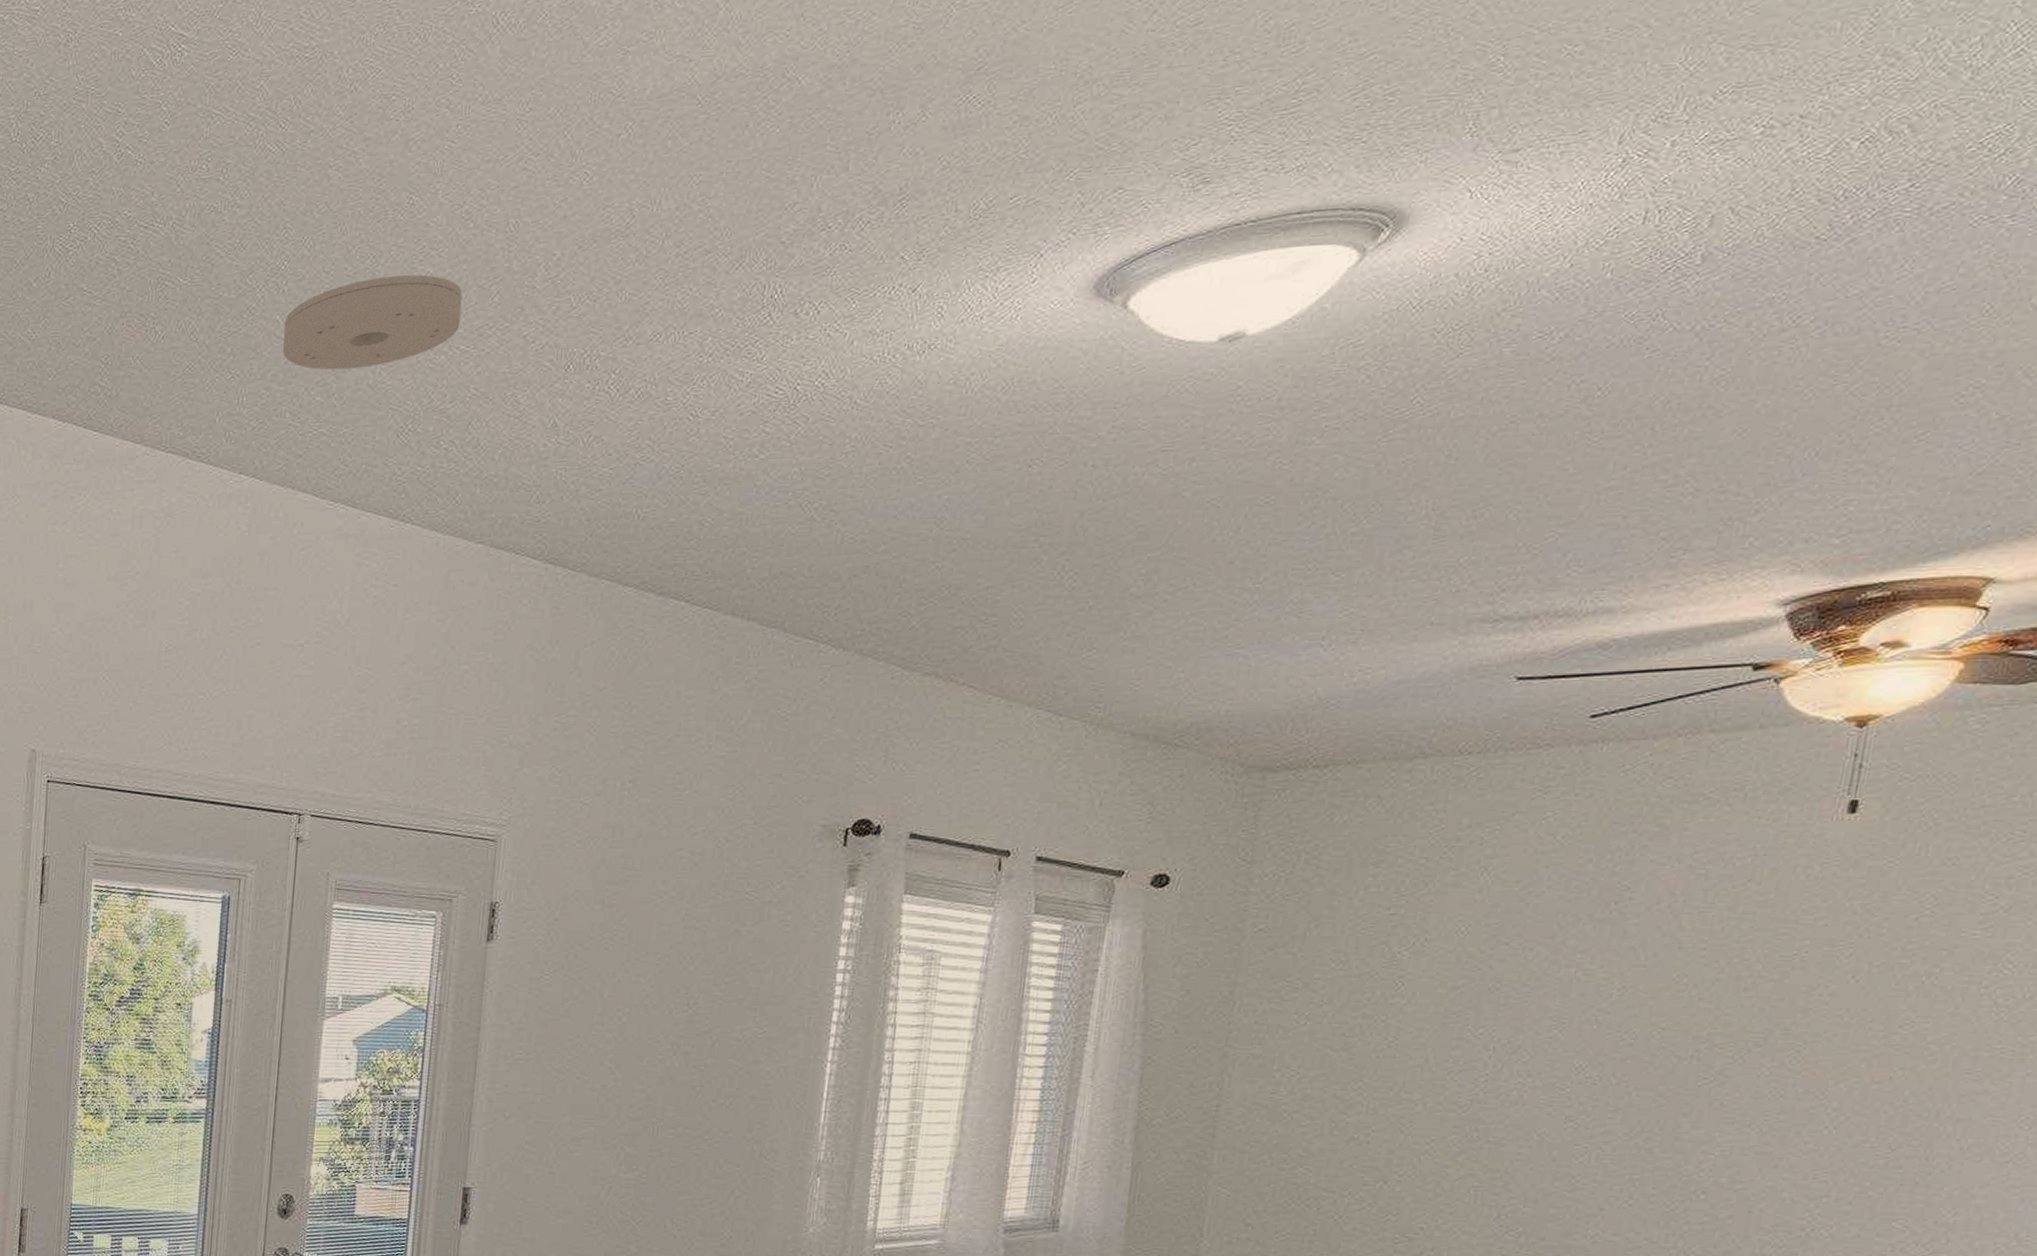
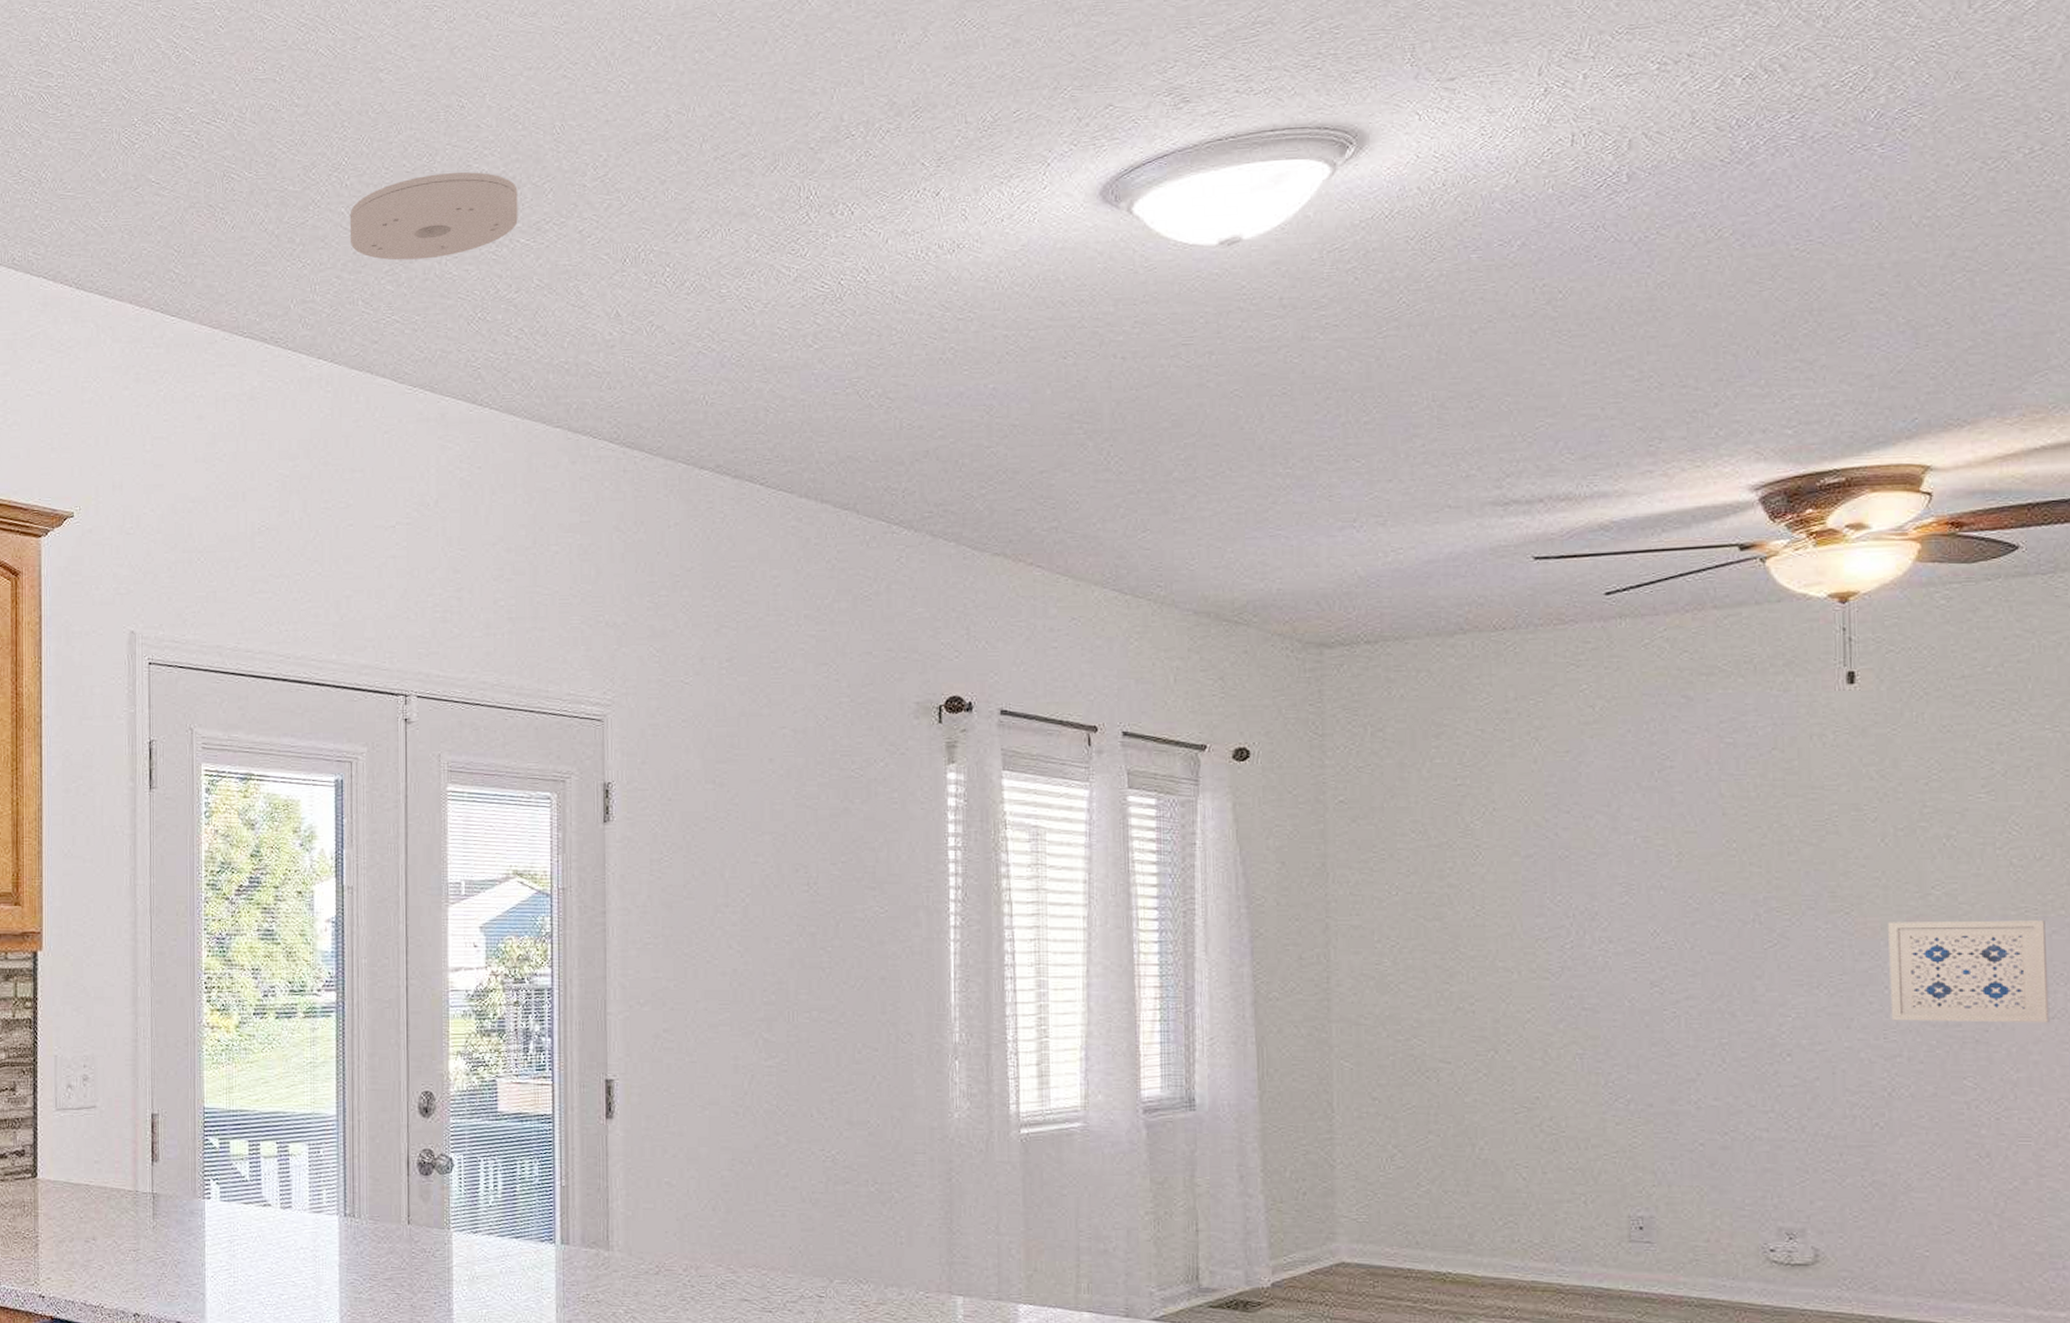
wall art: none [1825,1061,2021,1168] -> present [1888,920,2050,1023]

